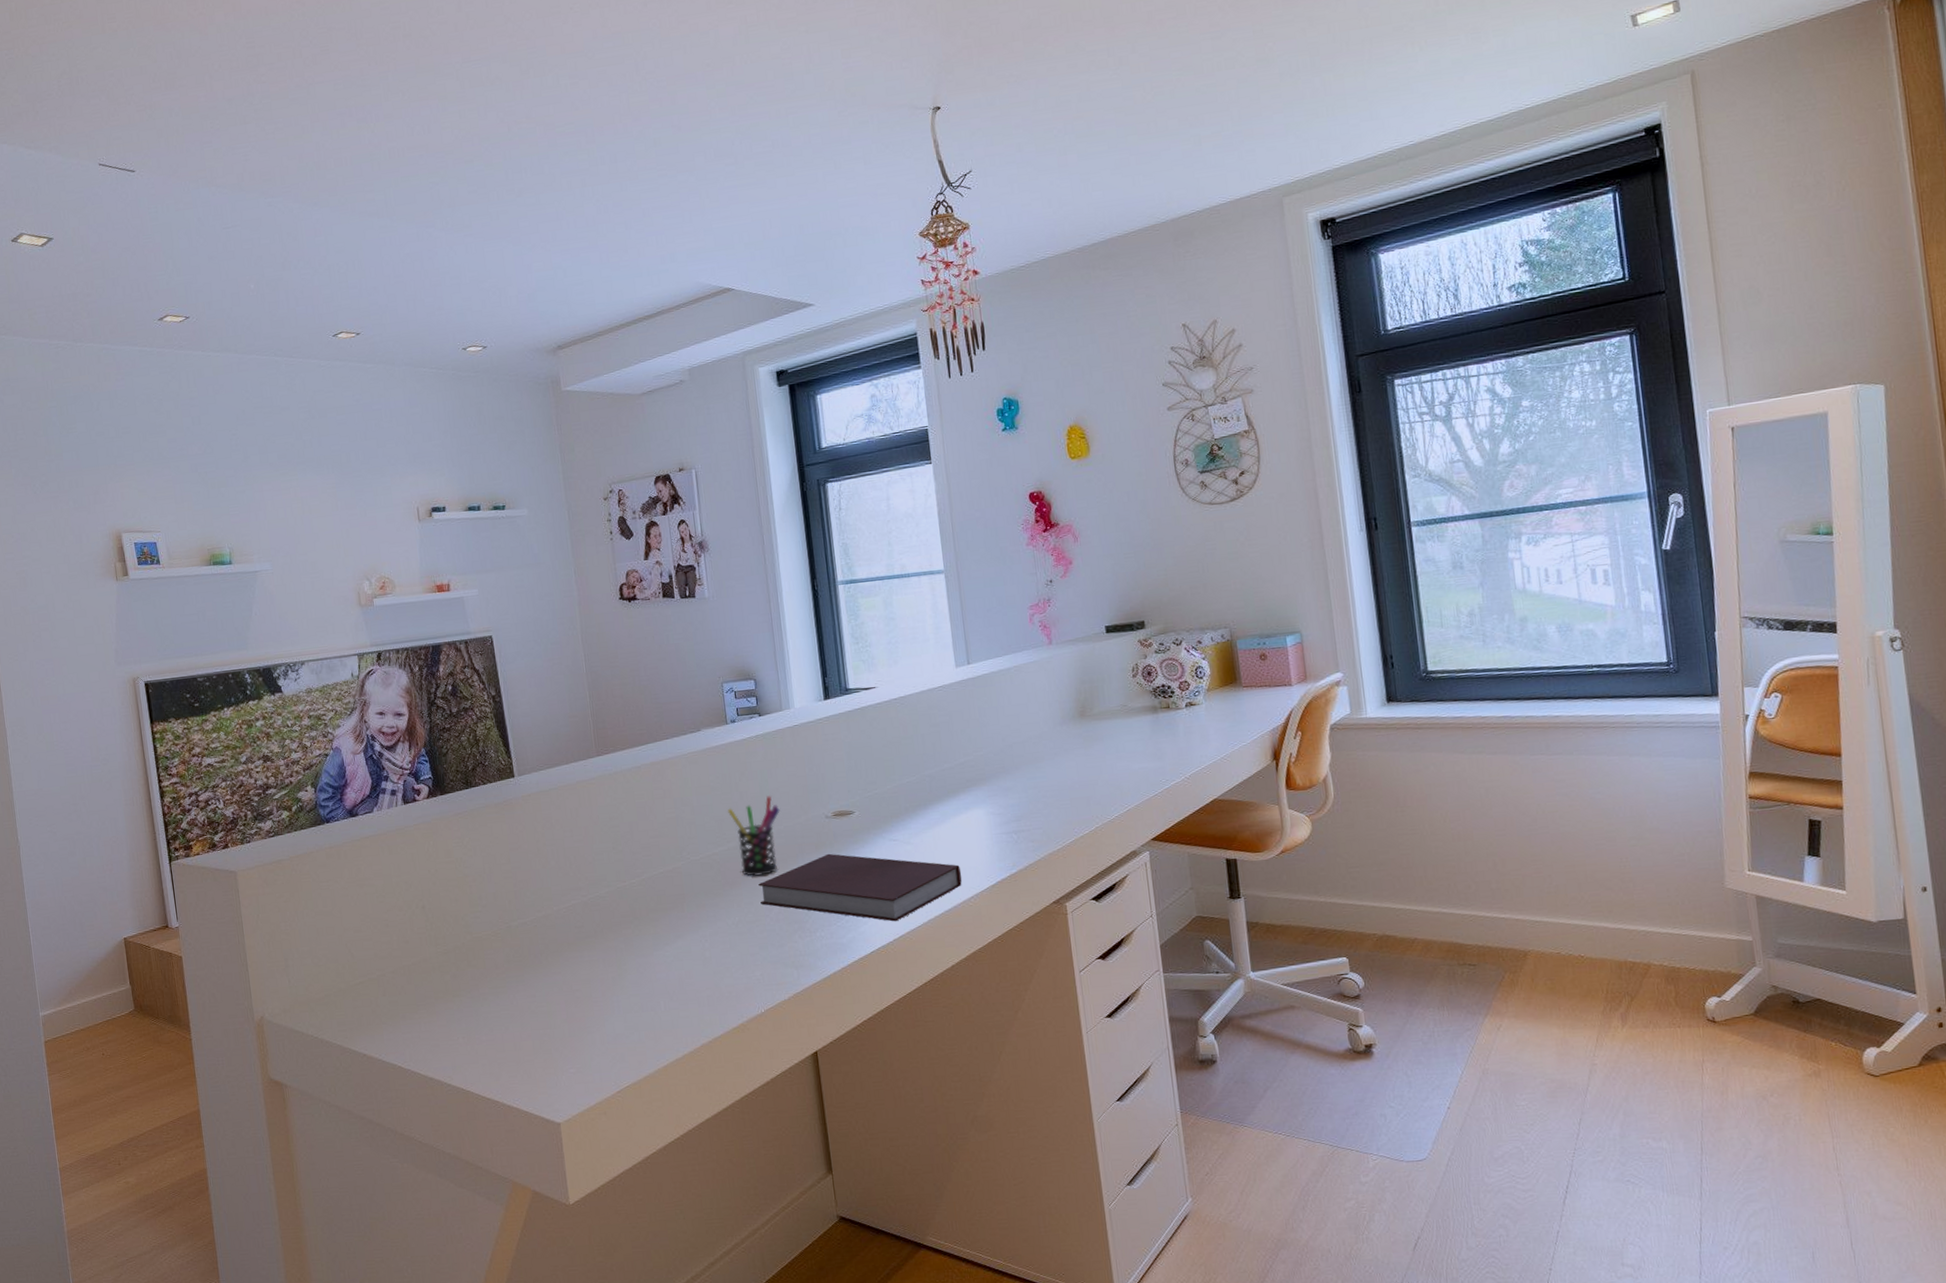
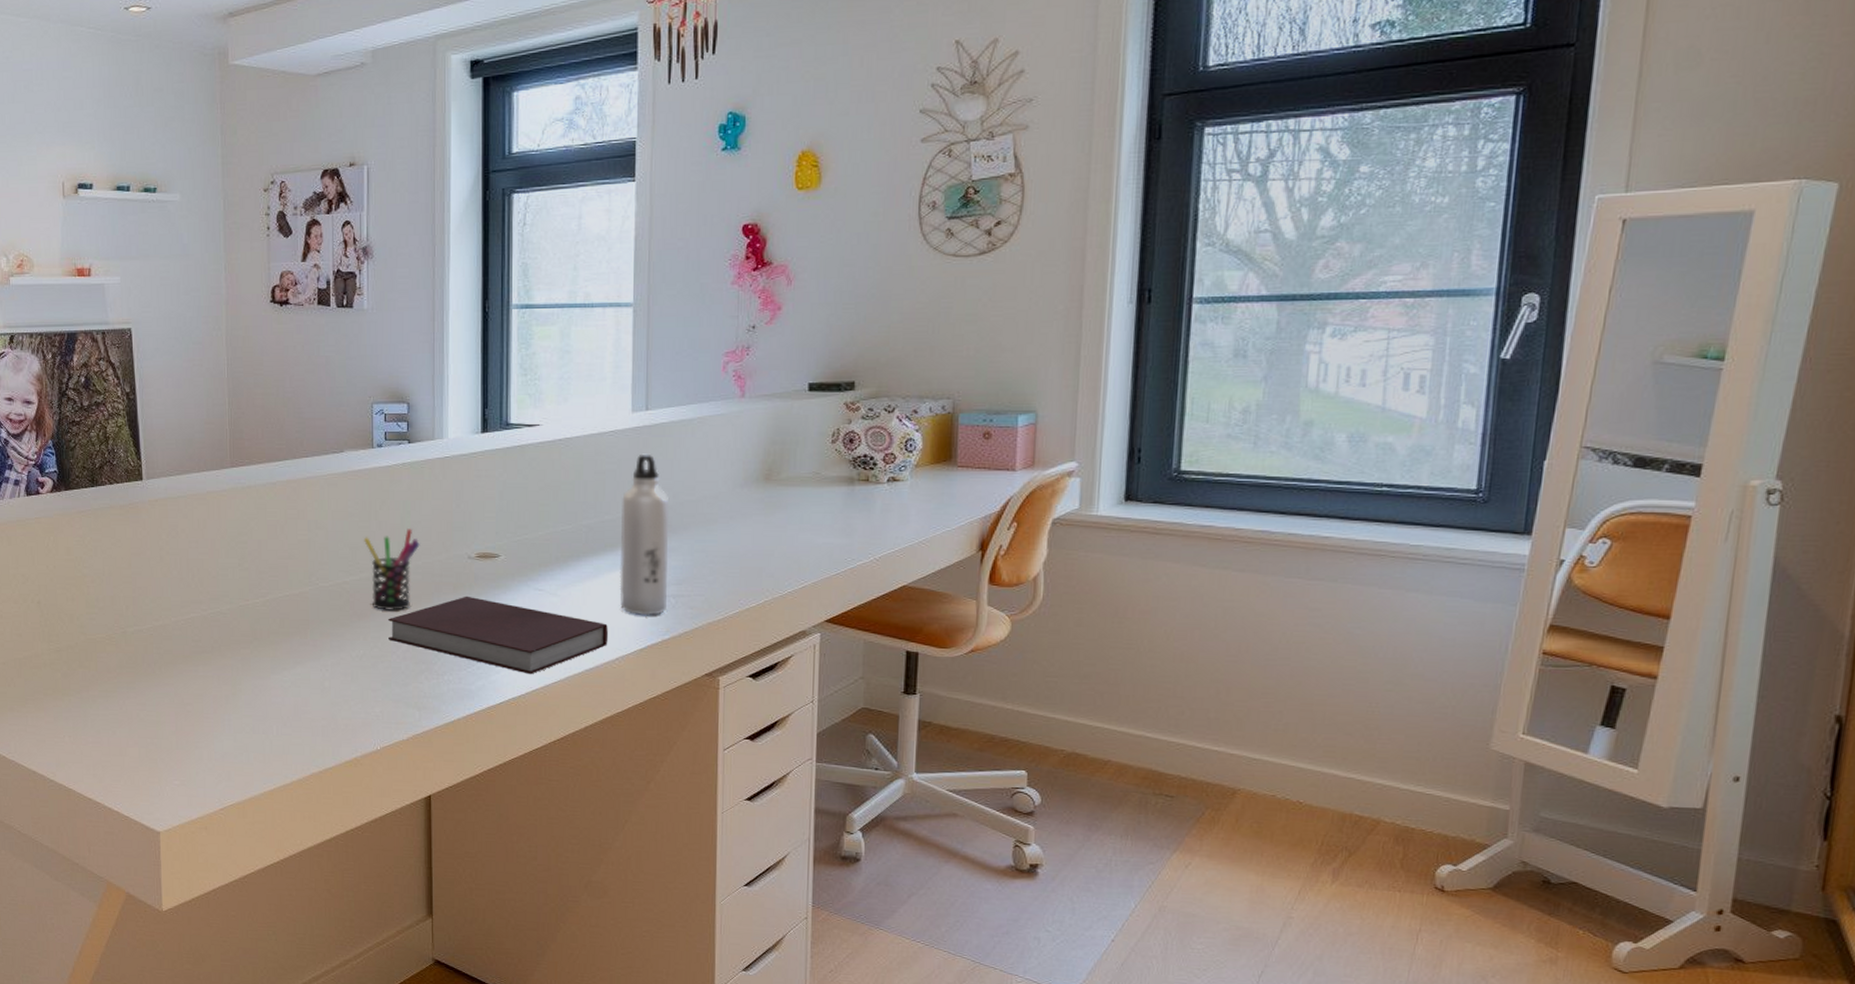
water bottle: none [957,703,1012,854] -> present [619,454,668,616]

